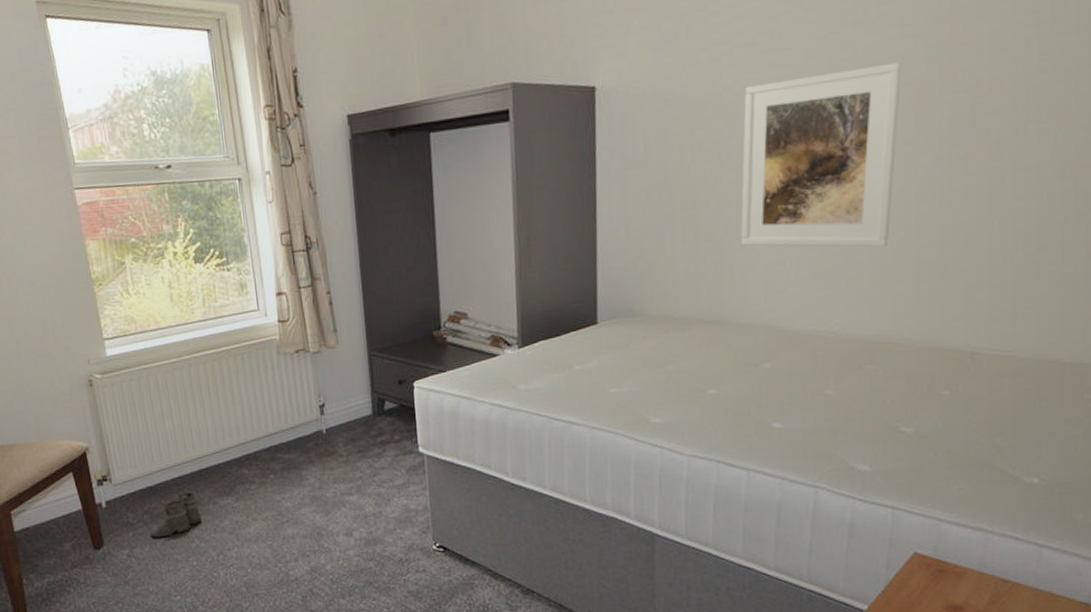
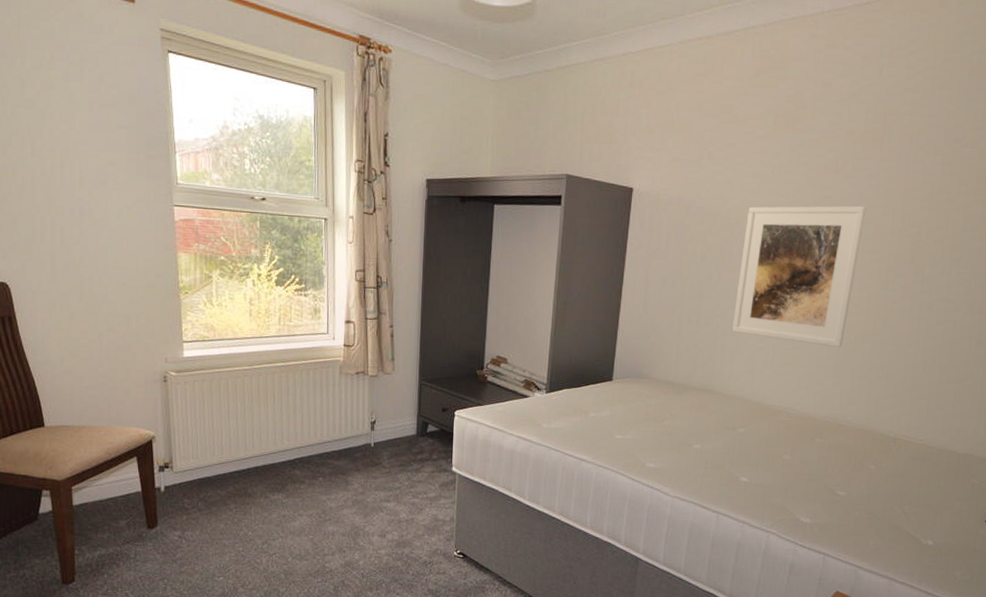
boots: present [150,491,202,540] -> none [203,484,252,526]

